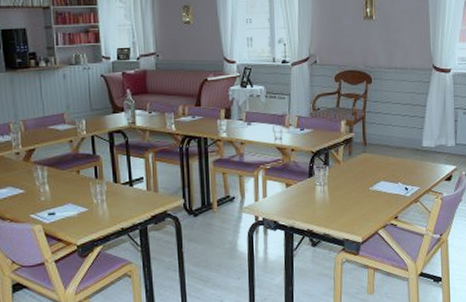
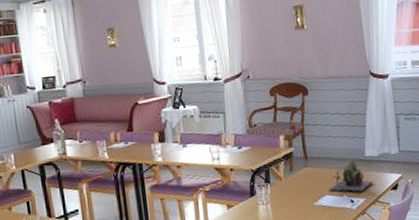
plant: none [385,149,429,180] -> present [329,160,374,192]

